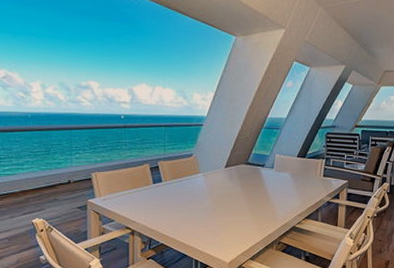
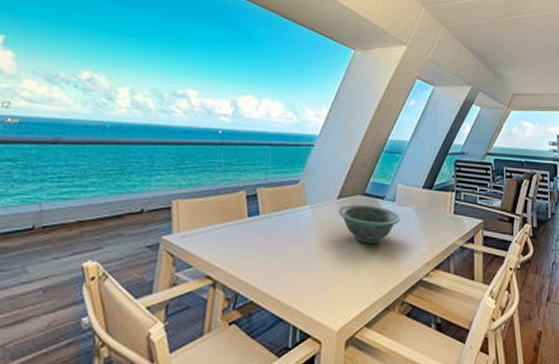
decorative bowl: none [226,171,279,202] -> present [338,204,401,244]

